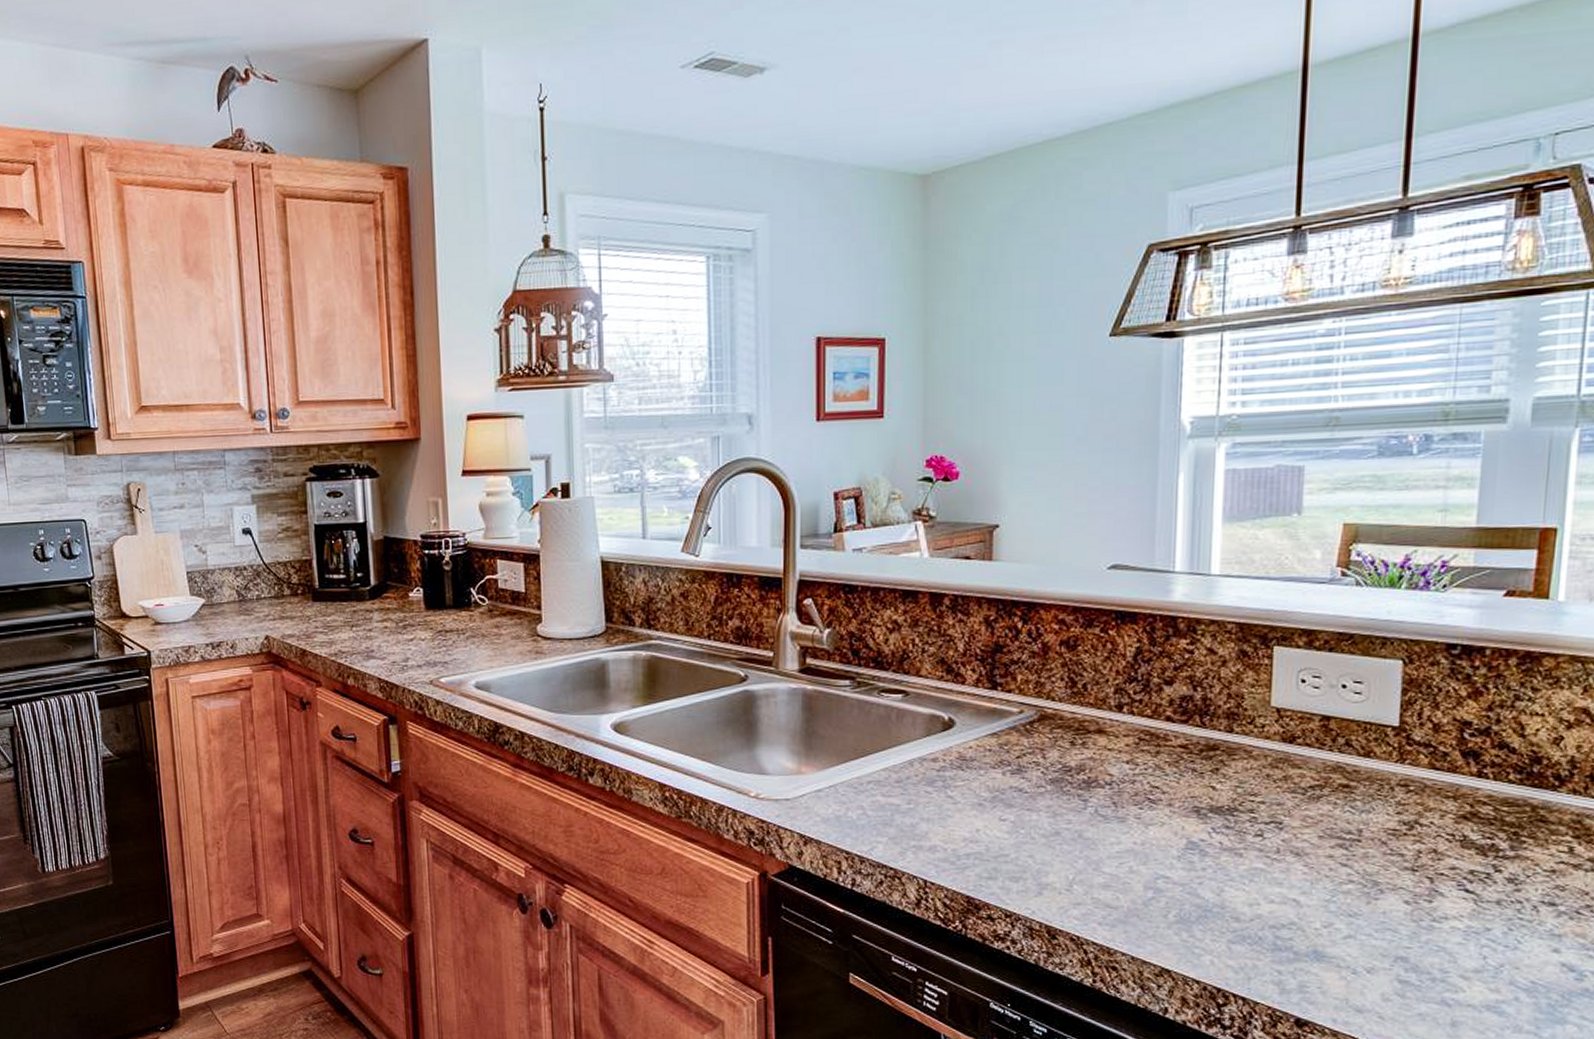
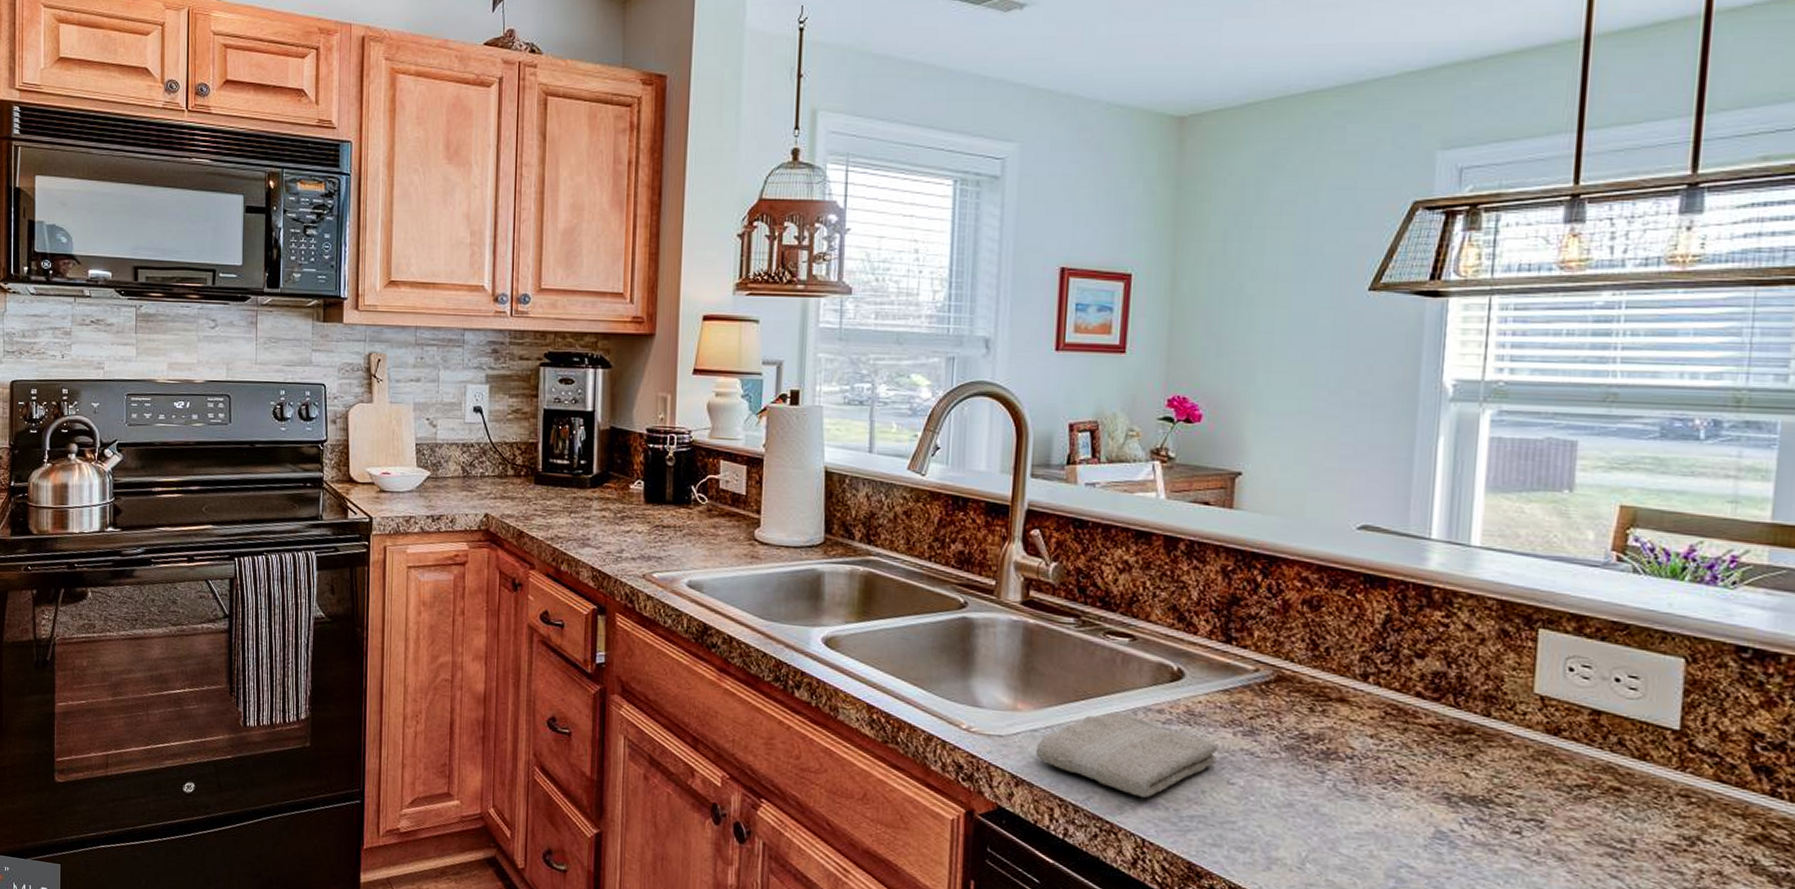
washcloth: none [821,766,989,842] -> present [1035,712,1218,798]

